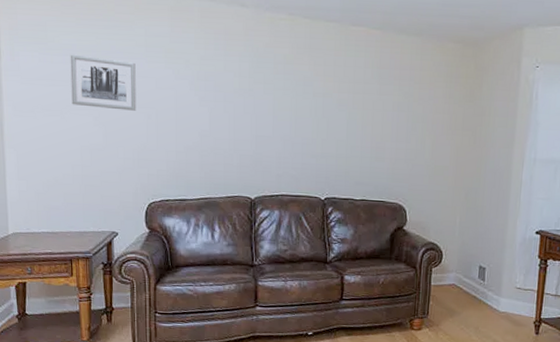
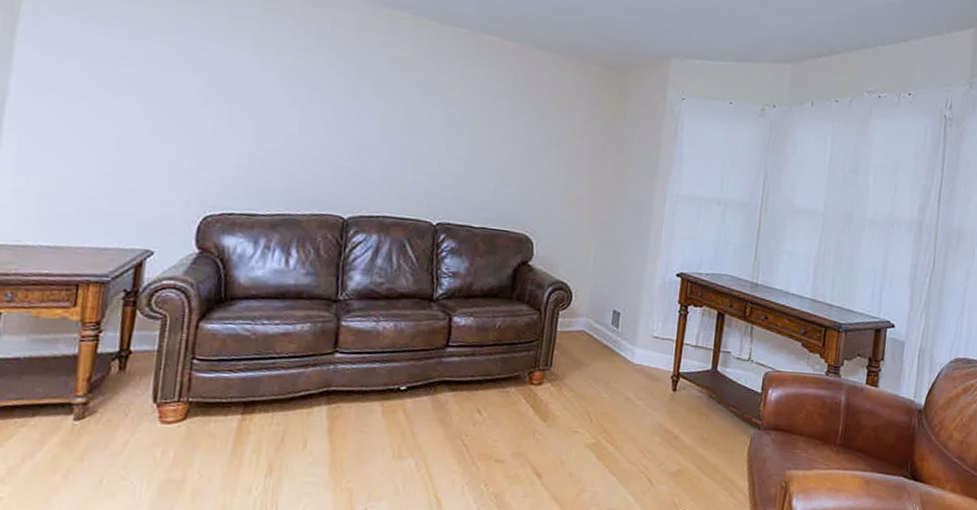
wall art: present [70,54,137,111] -> none [113,26,211,102]

